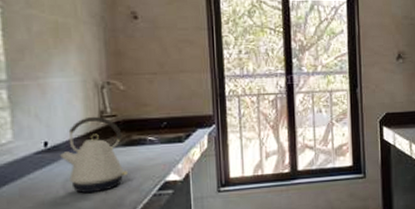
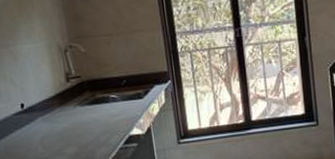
kettle: present [59,116,129,193] -> none [34,78,97,149]

